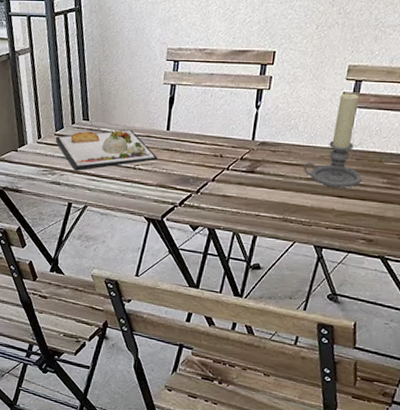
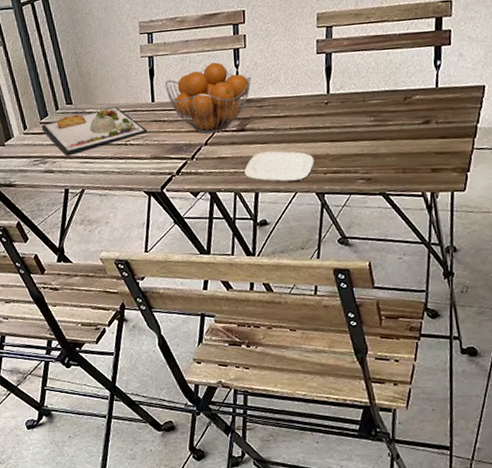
fruit basket: none [182,100,270,171] -> present [165,62,251,134]
plate: none [246,196,319,231] -> present [244,151,314,182]
candle holder: present [303,93,362,189] -> none [291,39,350,134]

